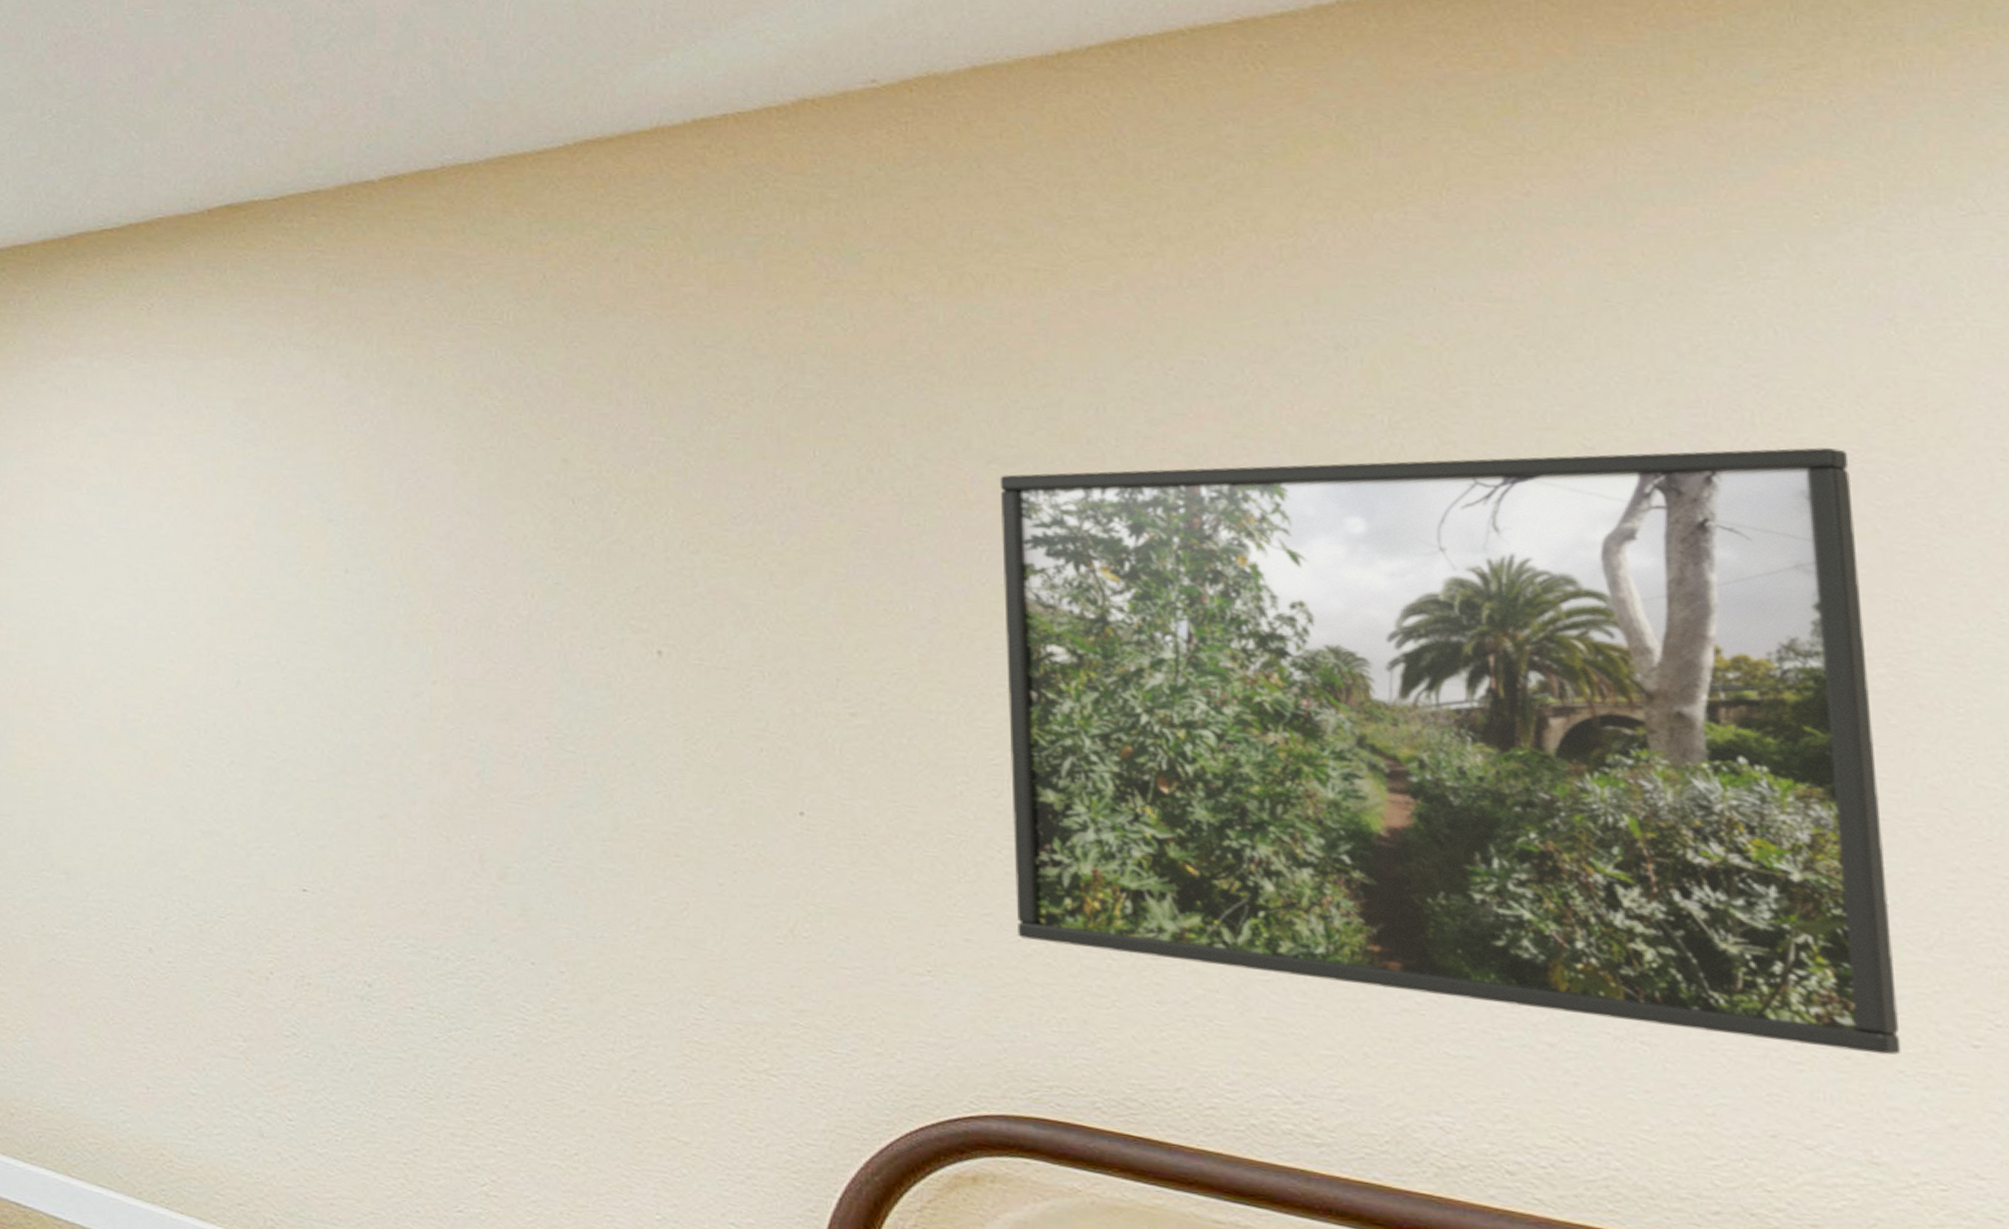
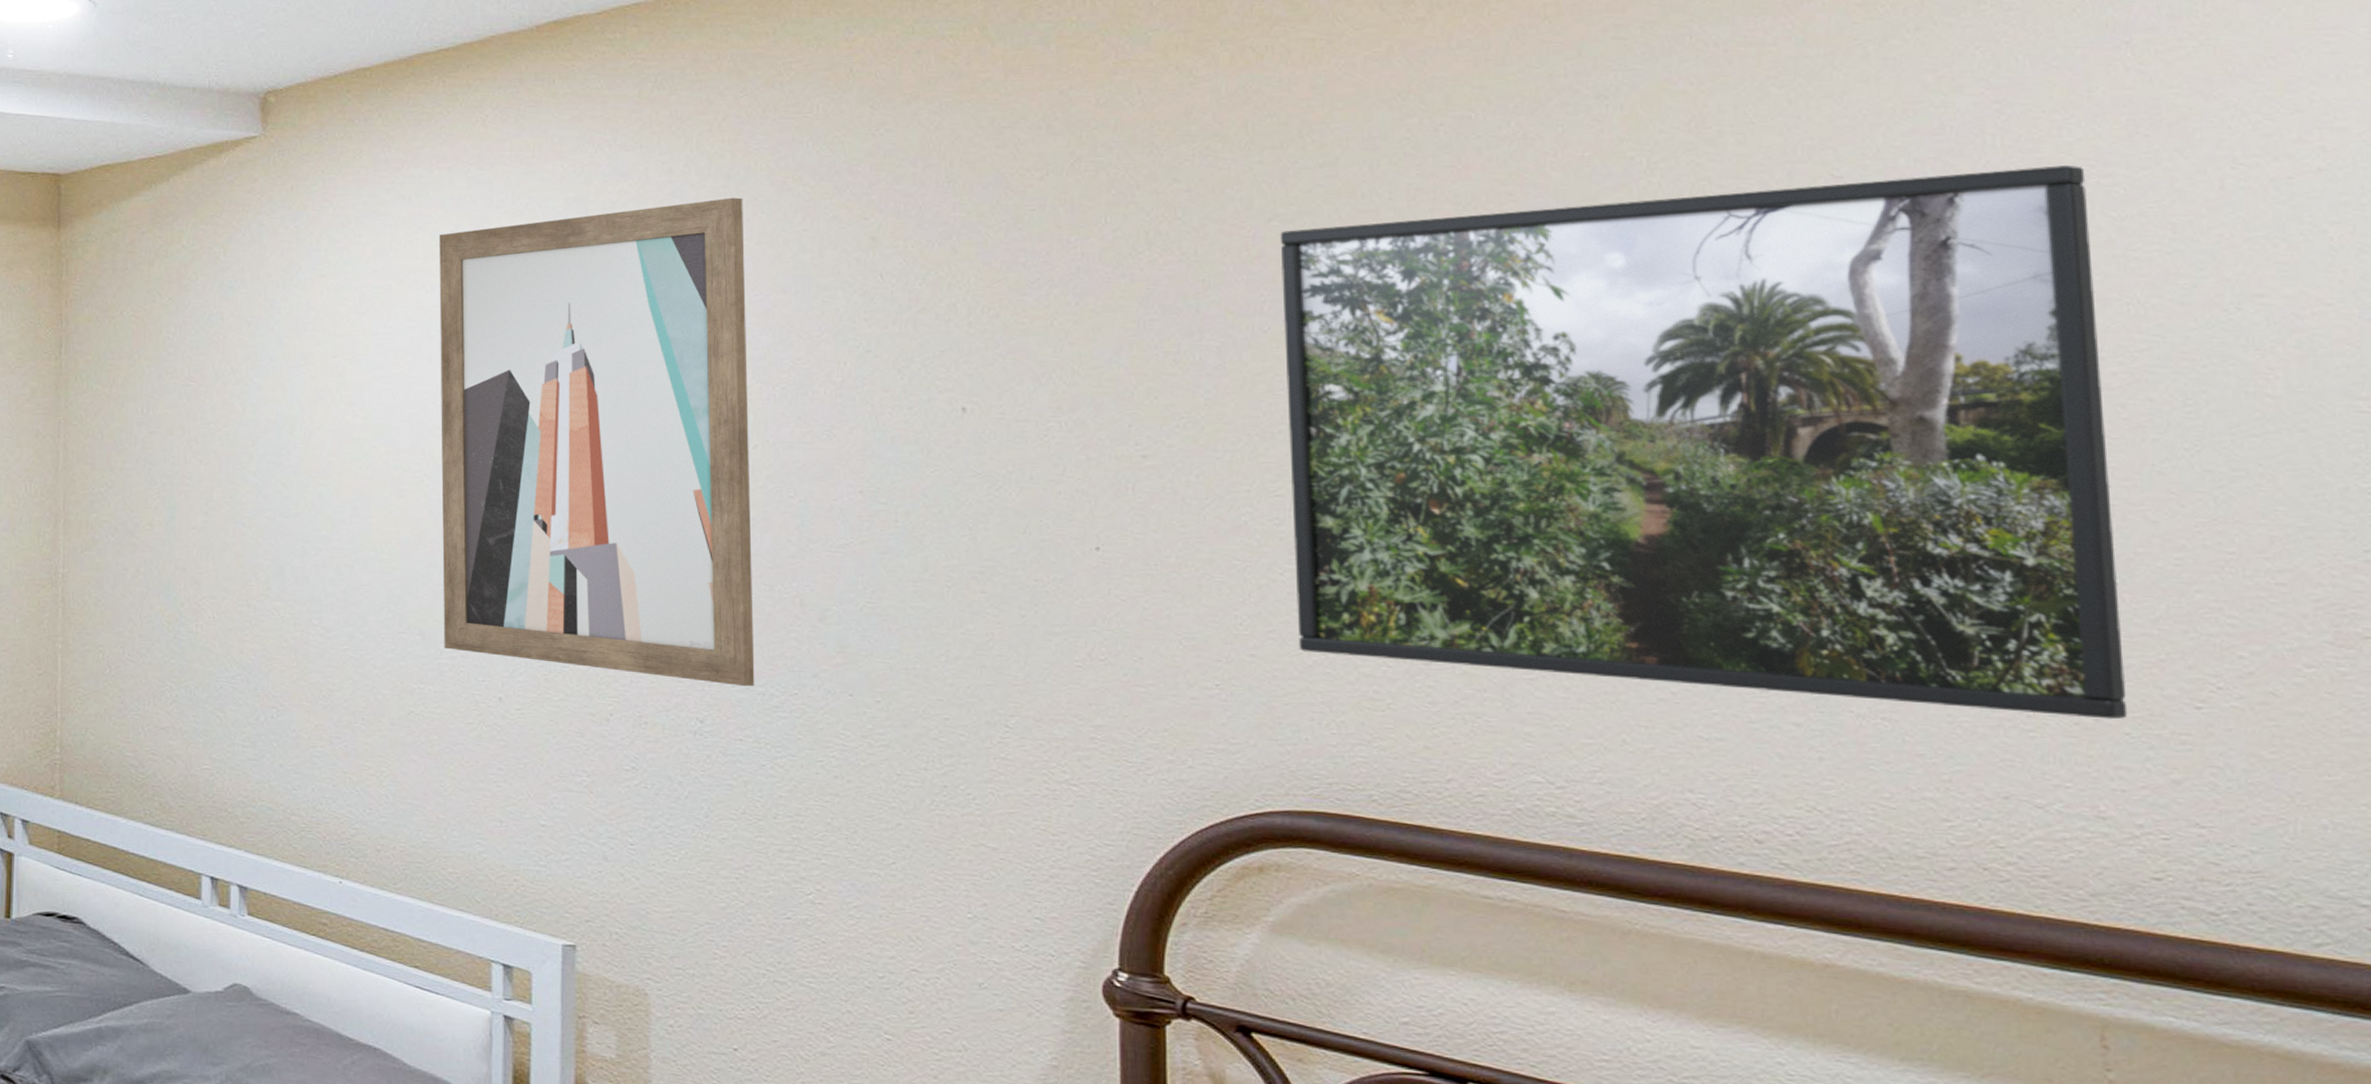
wall art: none [90,407,429,949] -> present [439,197,755,687]

